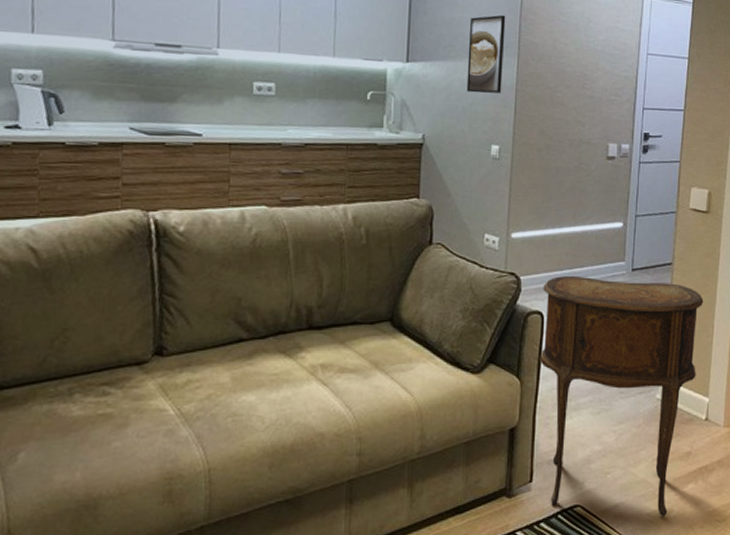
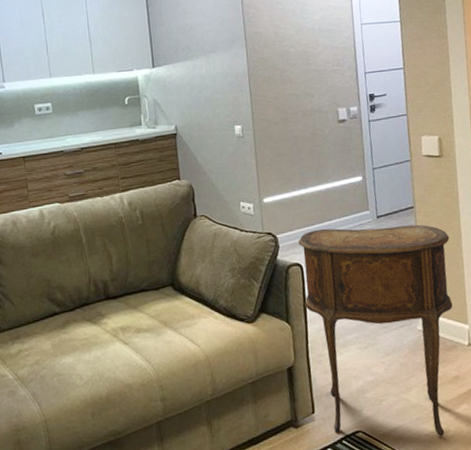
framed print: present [466,14,506,94] -> none [201,13,237,85]

